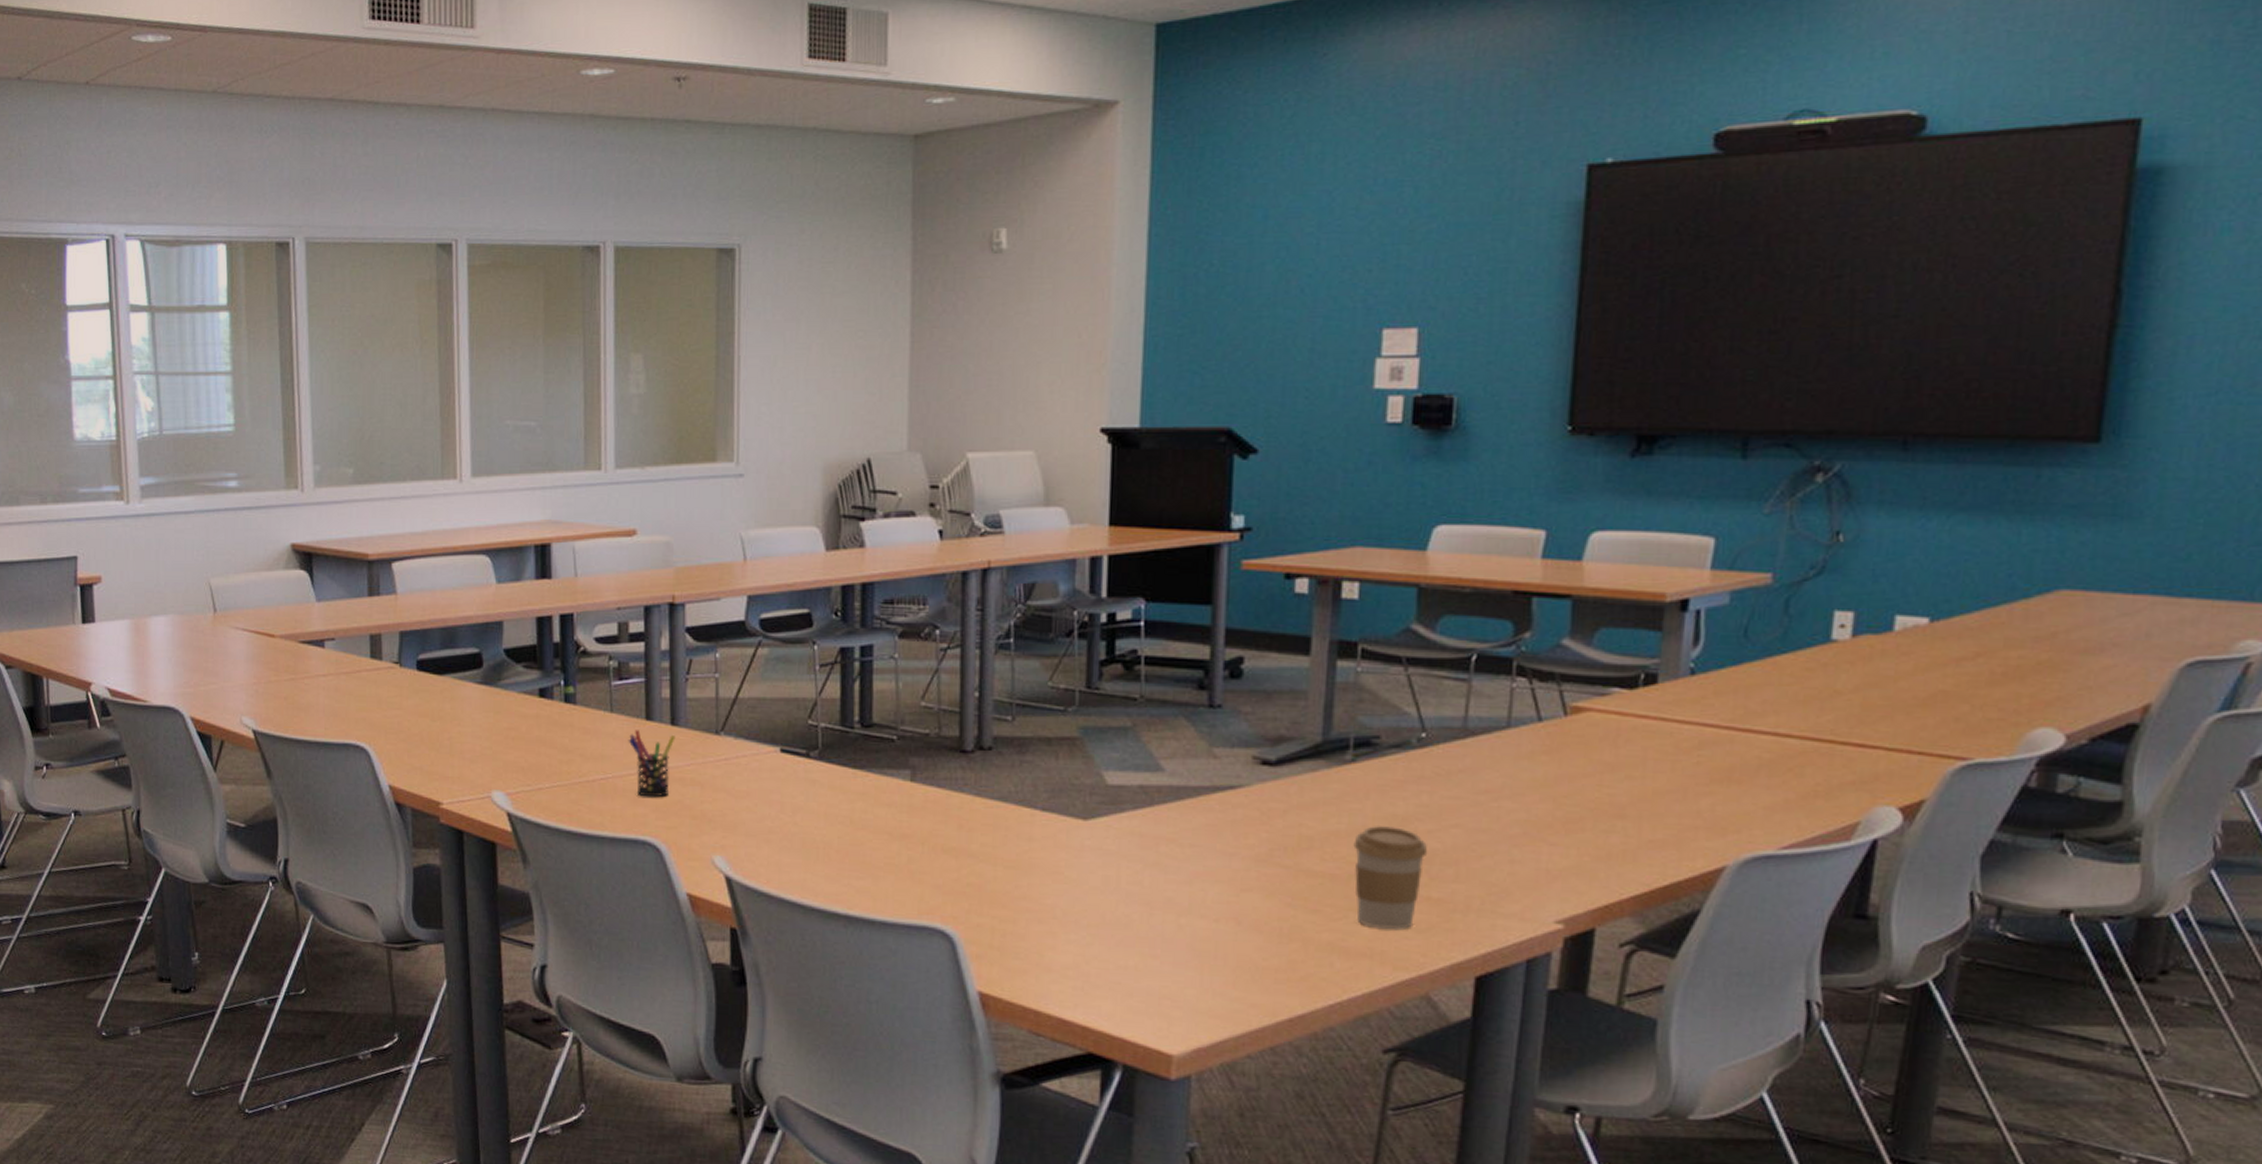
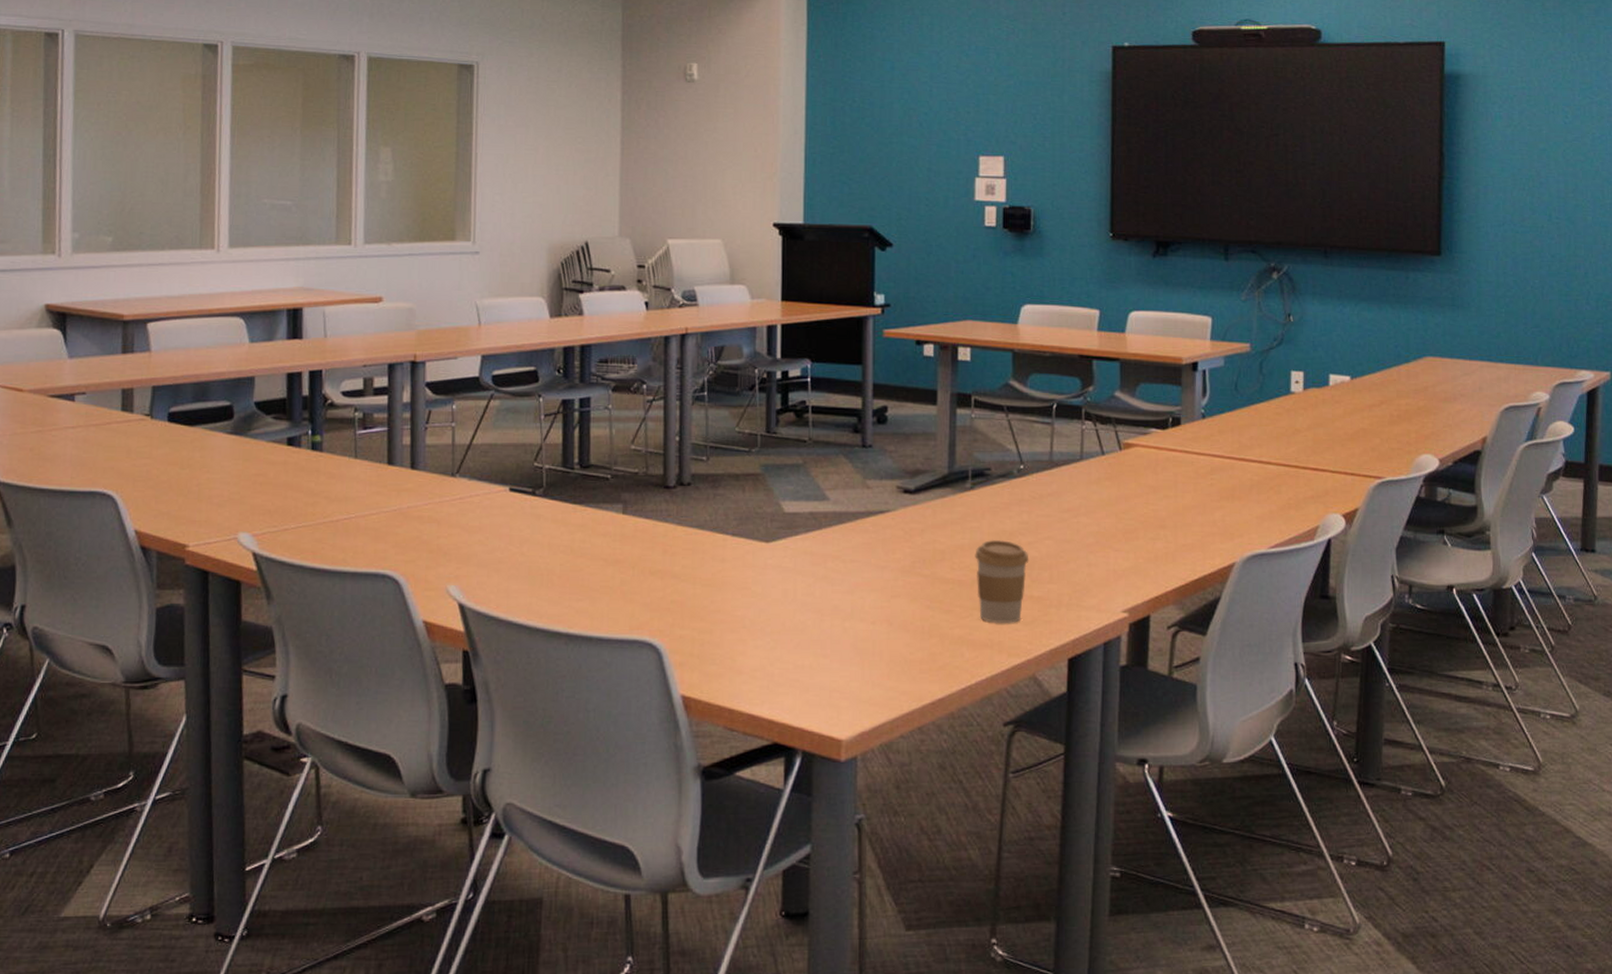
pen holder: present [628,730,676,798] -> none [370,474,415,534]

